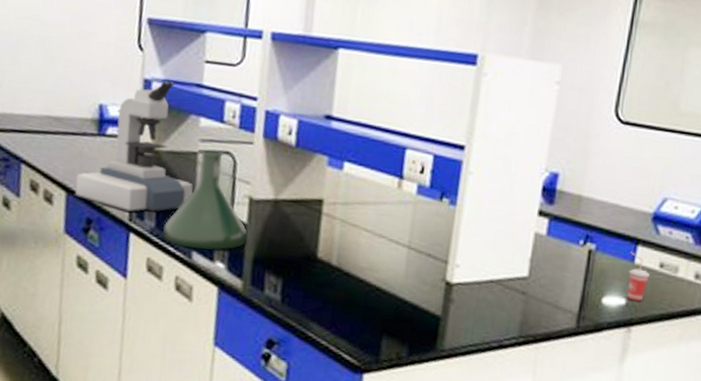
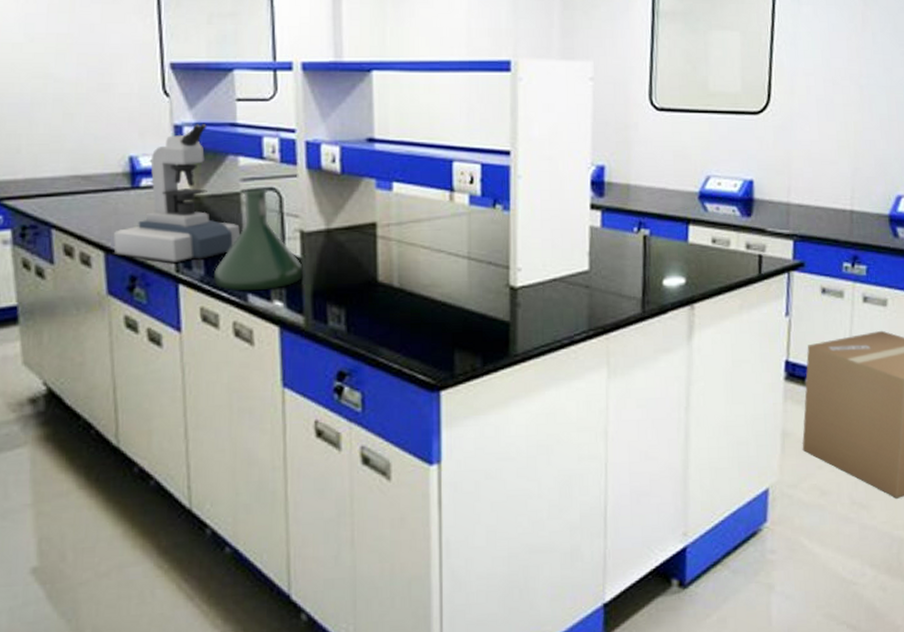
beverage cup: present [627,251,650,302] -> none [683,231,704,279]

